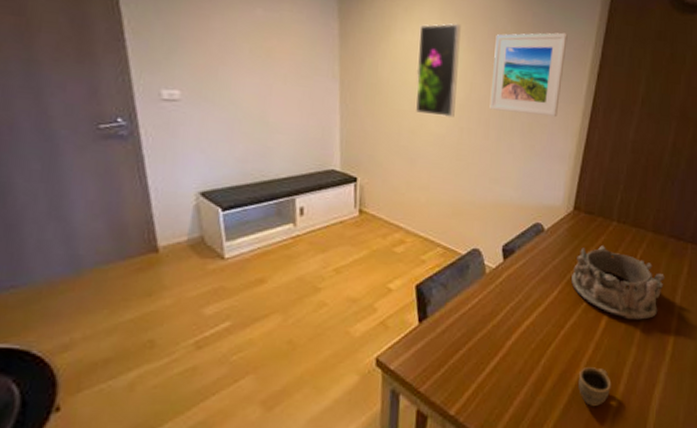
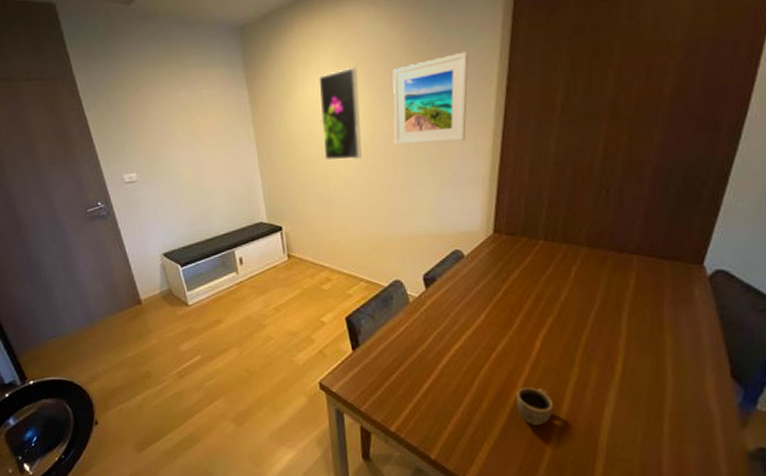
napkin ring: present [571,246,665,320] -> none [498,266,606,339]

